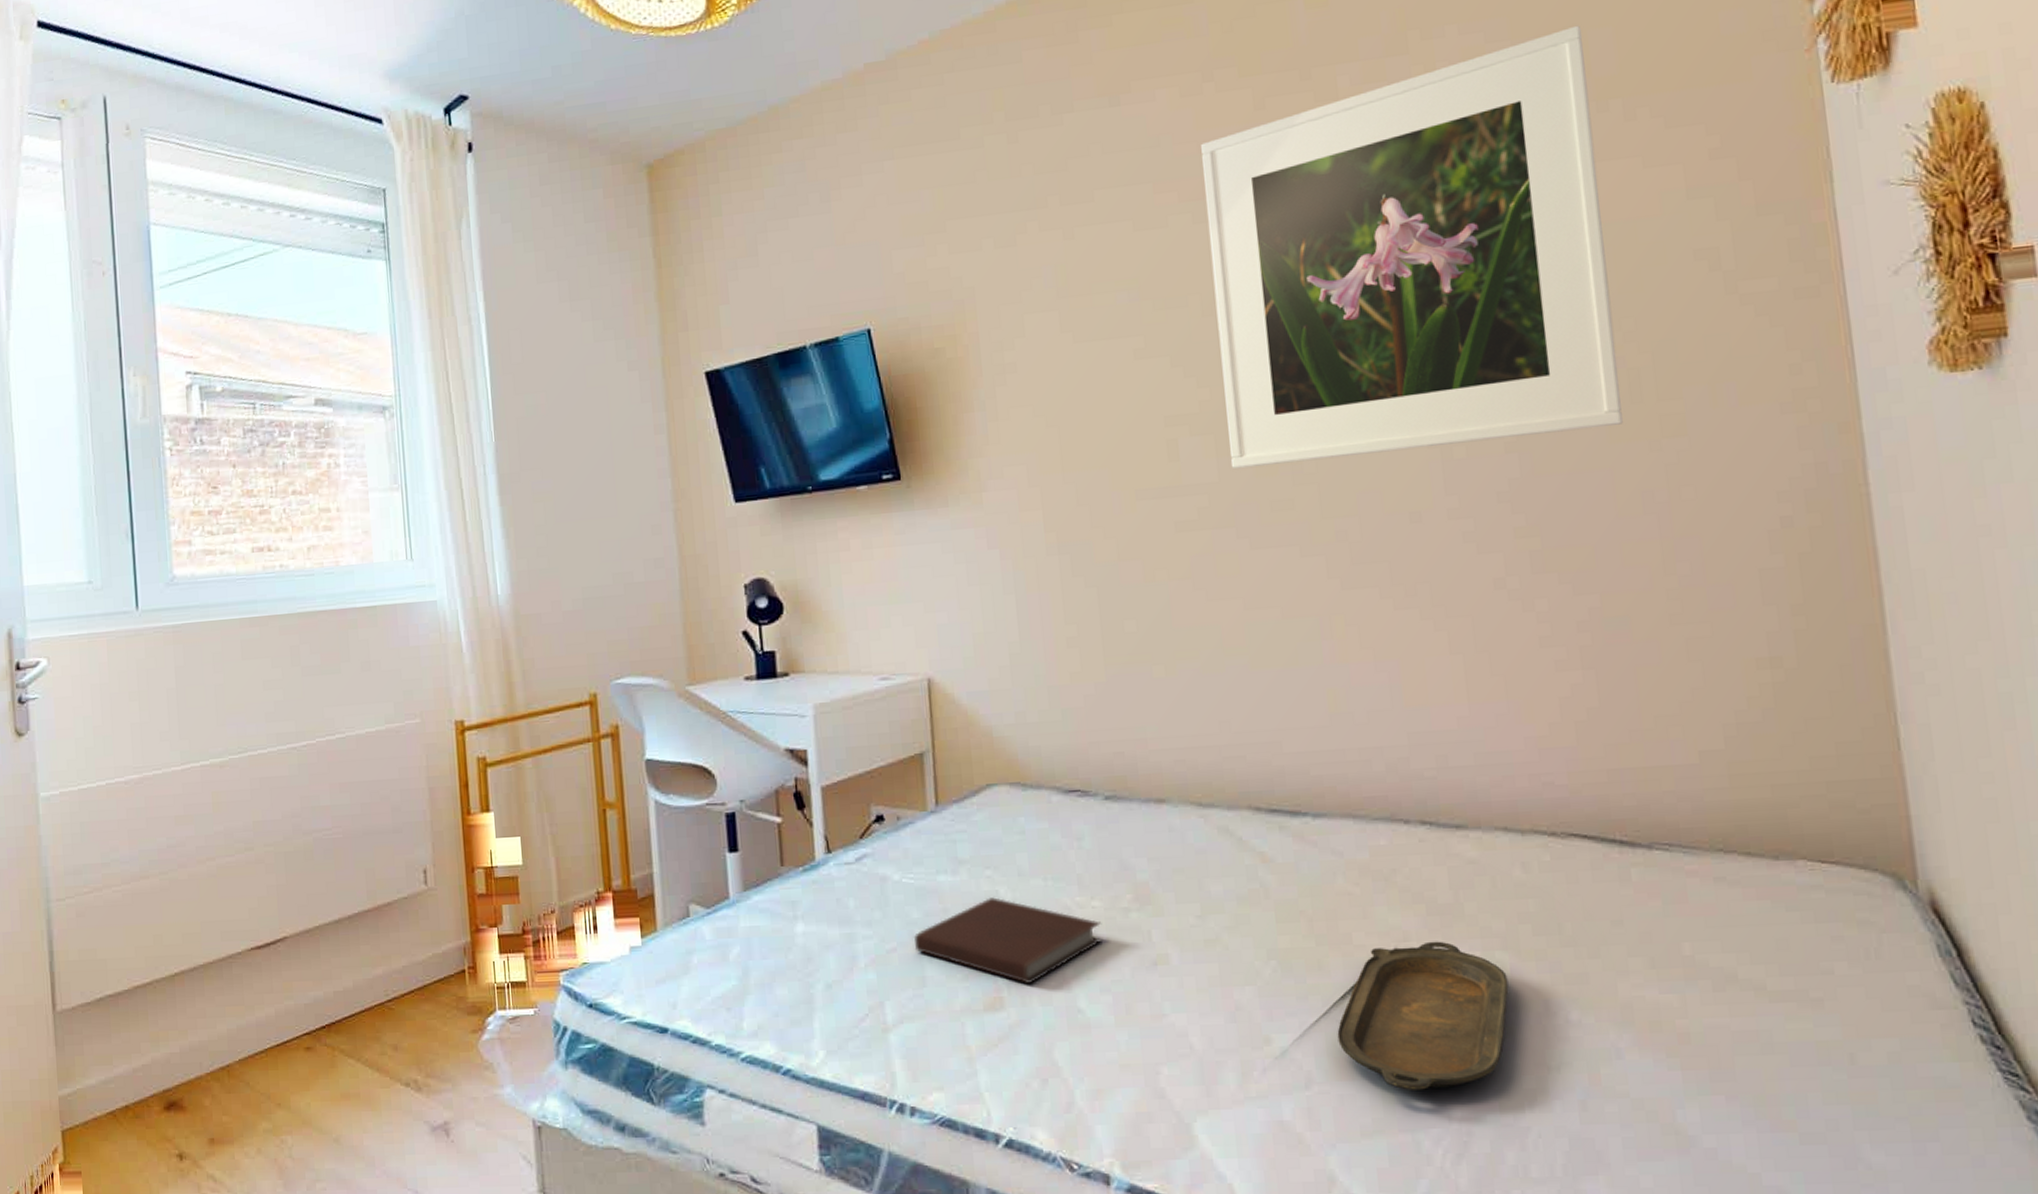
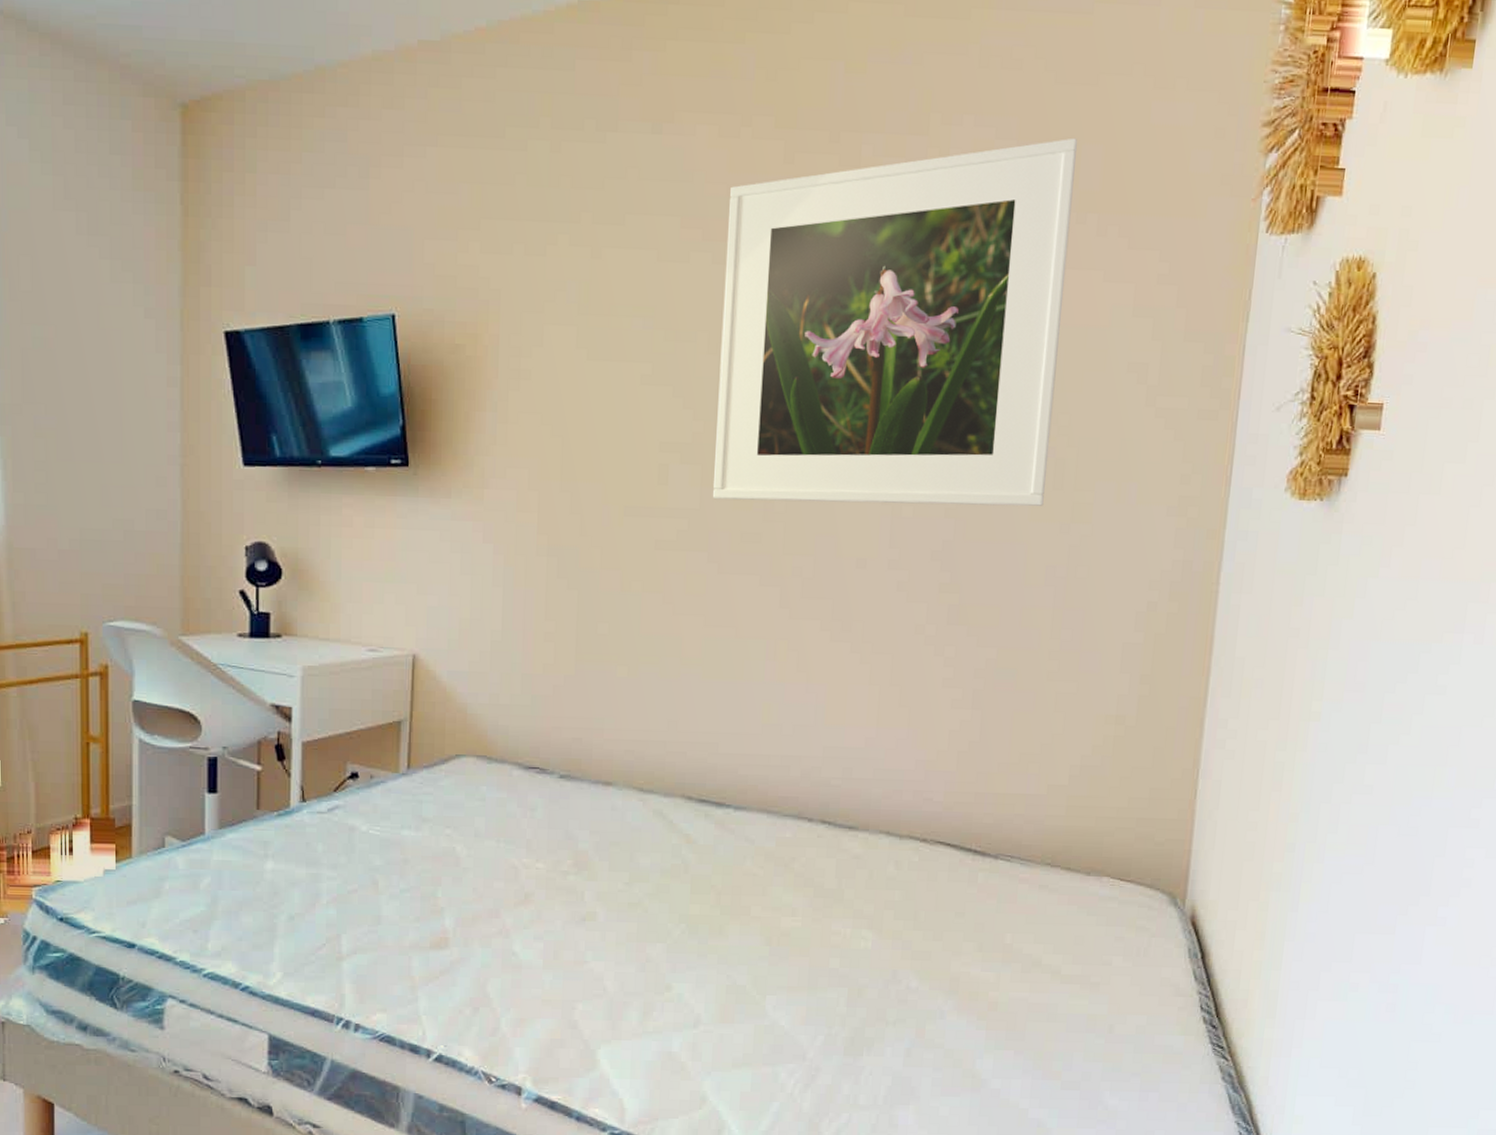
notebook: present [913,897,1104,983] -> none [373,853,543,928]
serving tray: present [1337,941,1509,1090] -> none [726,918,868,1034]

